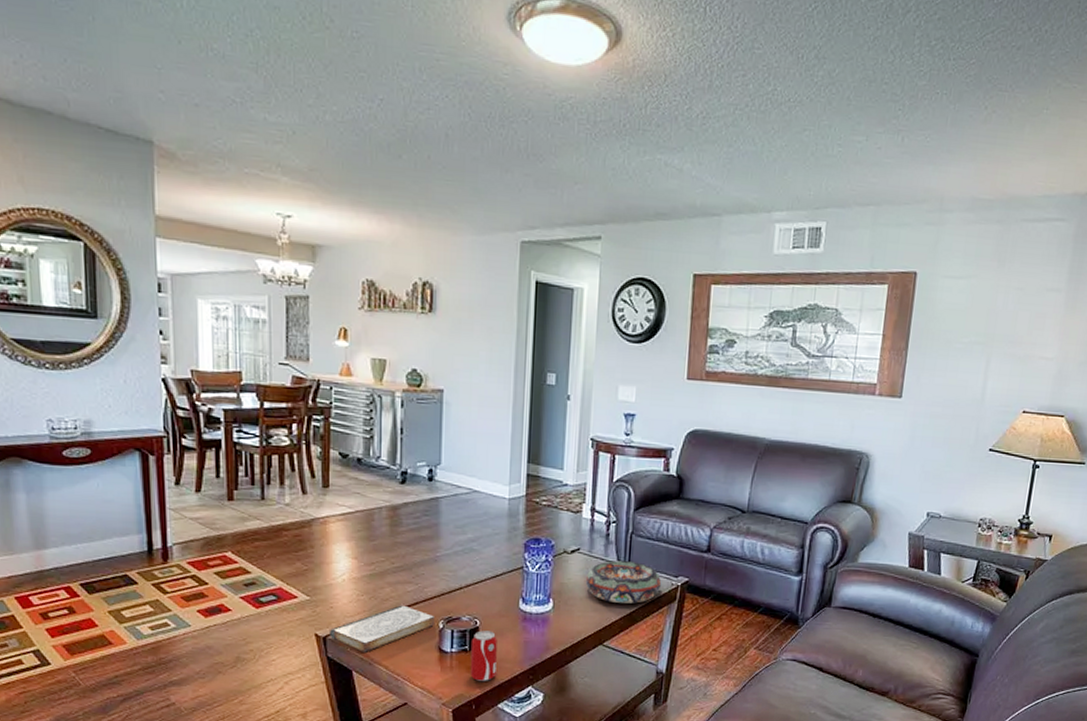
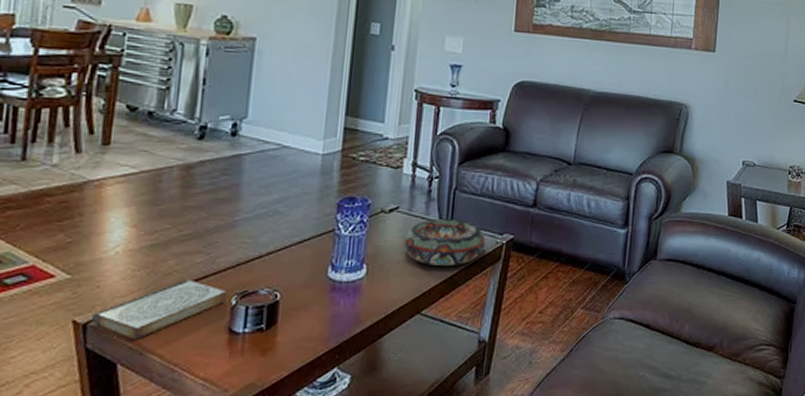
beverage can: present [470,630,497,682] -> none [264,305,300,367]

